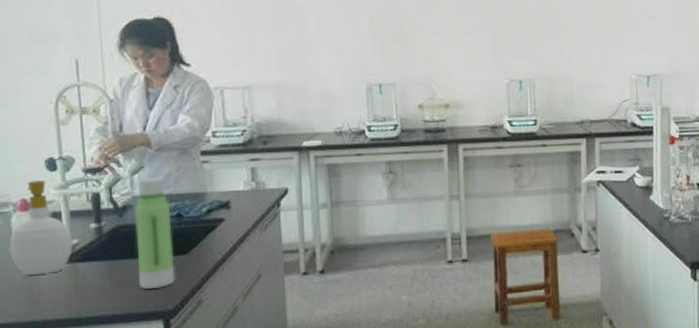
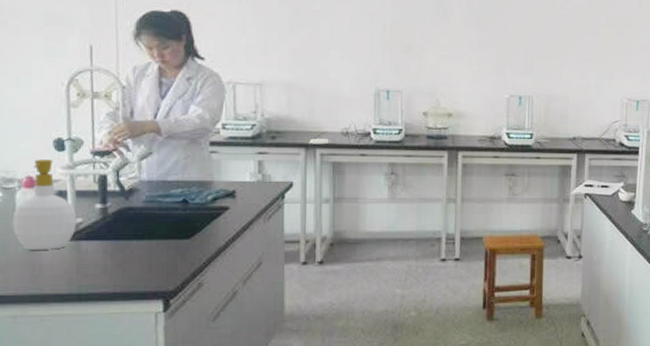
water bottle: present [134,176,175,289] -> none [140,163,178,269]

